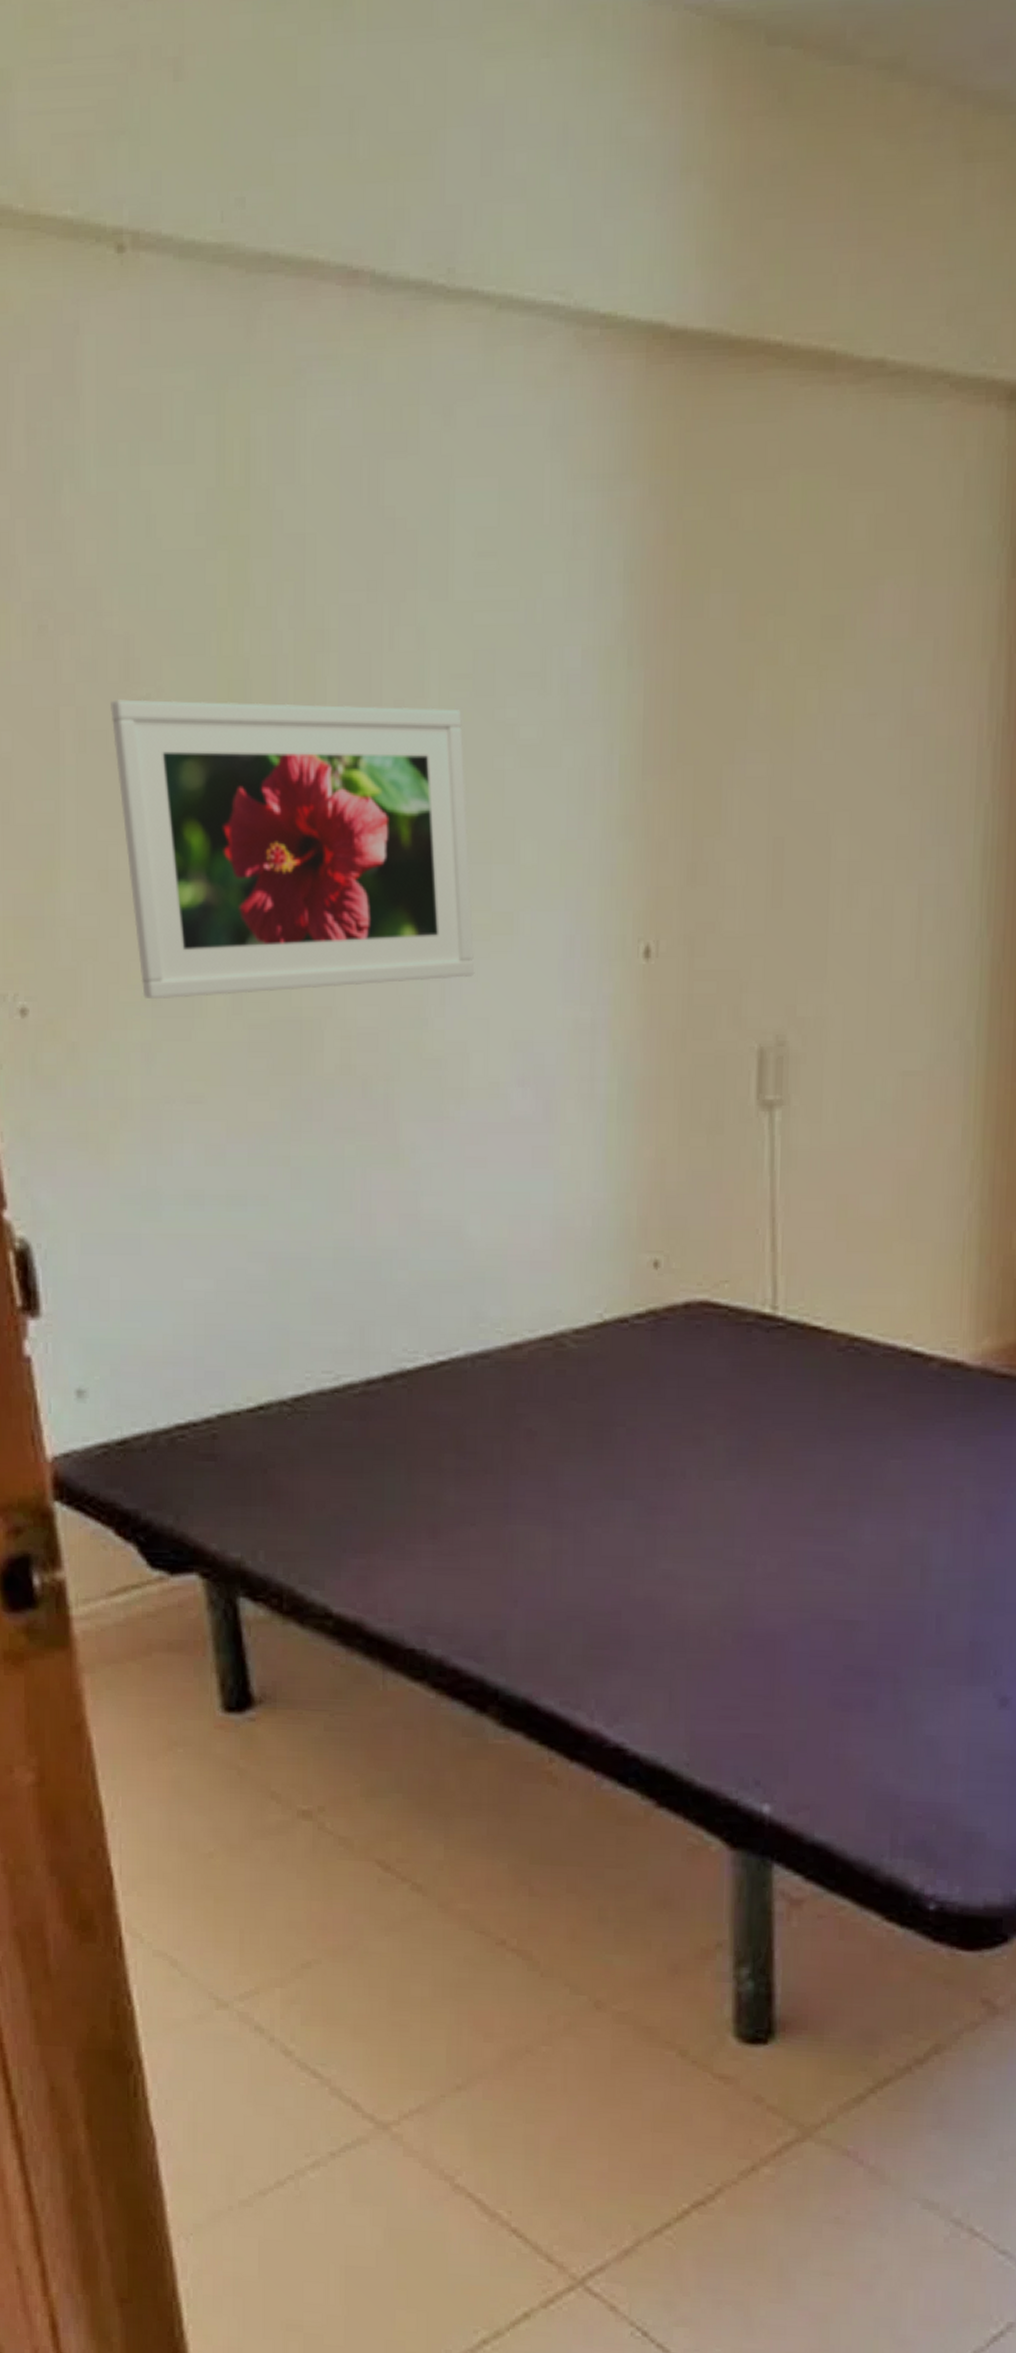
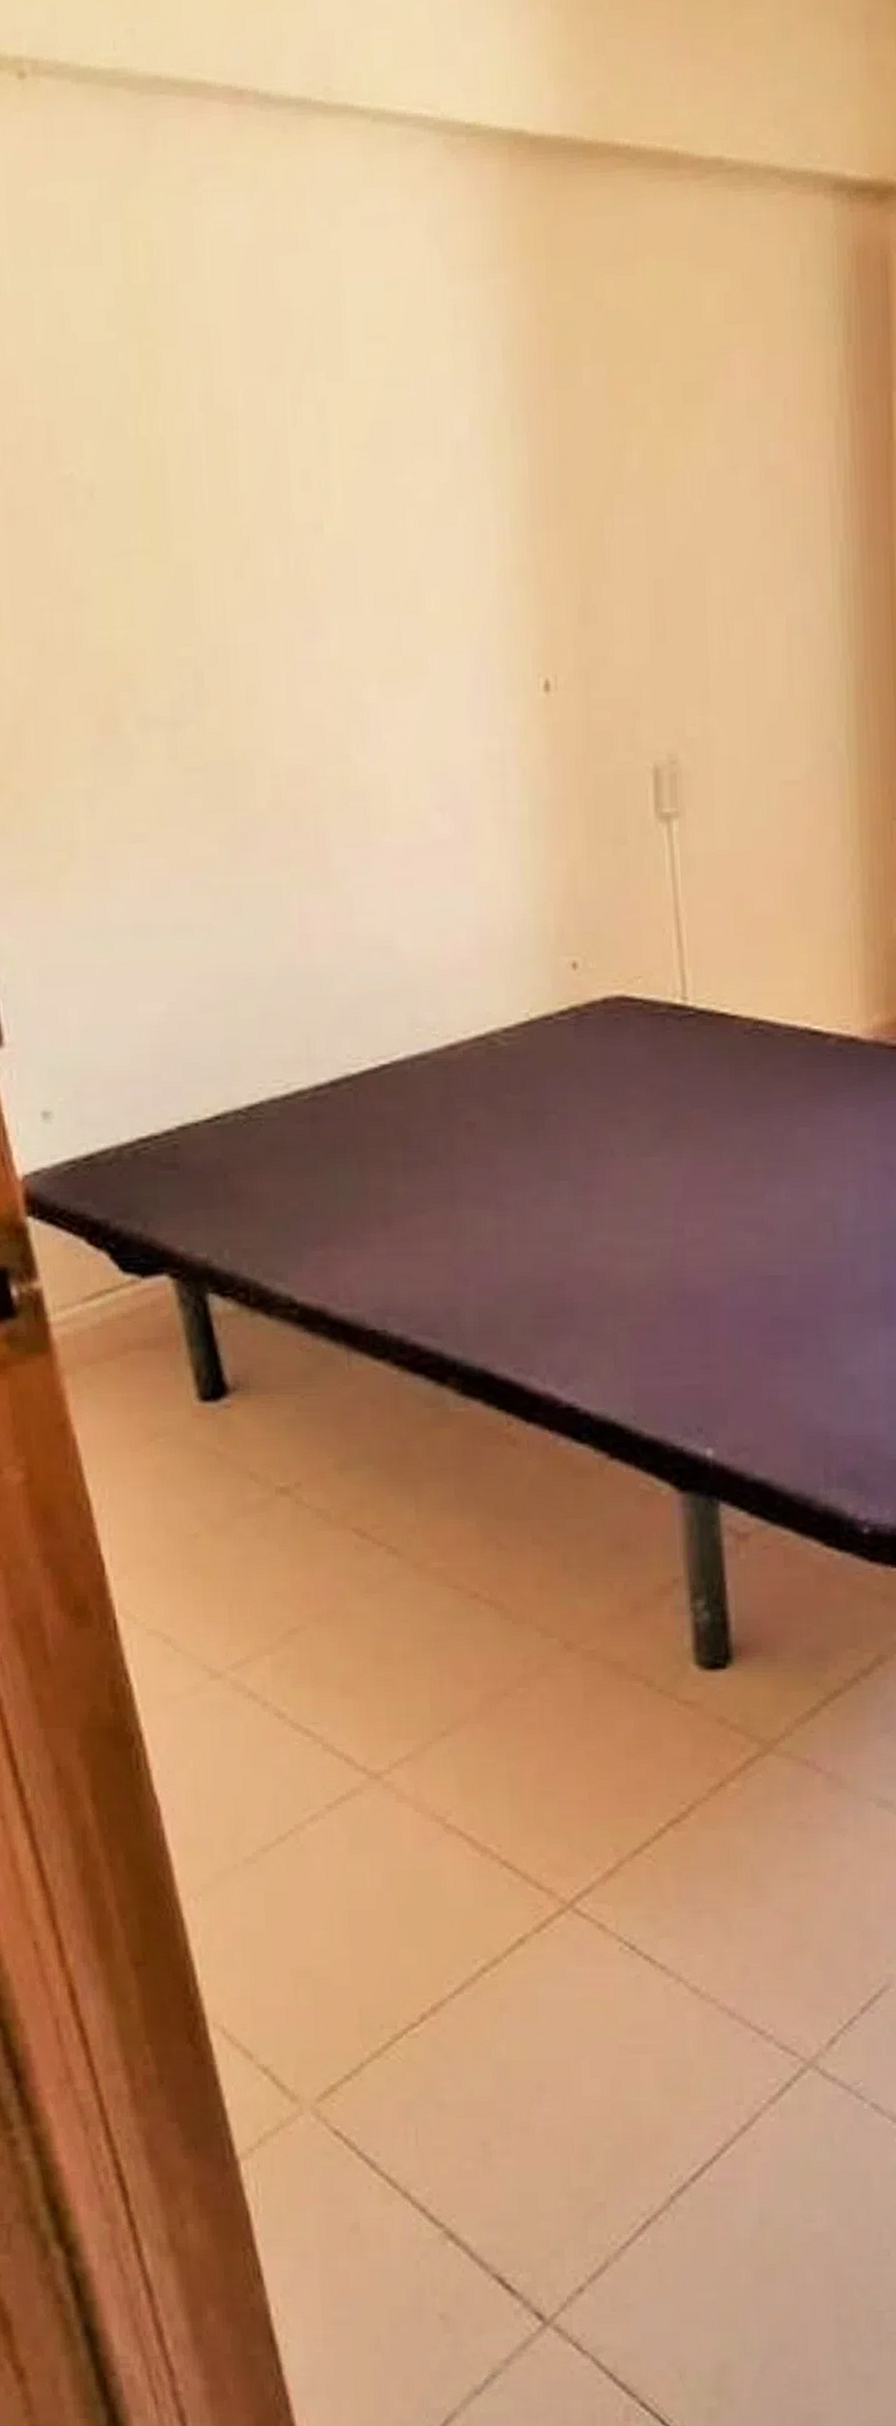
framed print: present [111,699,475,998] -> none [37,476,391,749]

